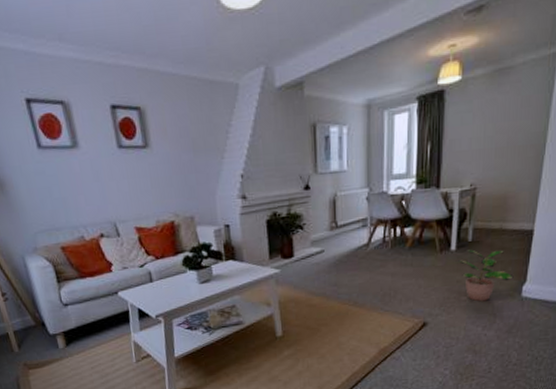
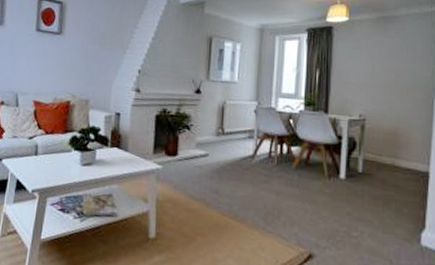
potted plant: present [457,249,514,302] -> none [346,181,410,243]

